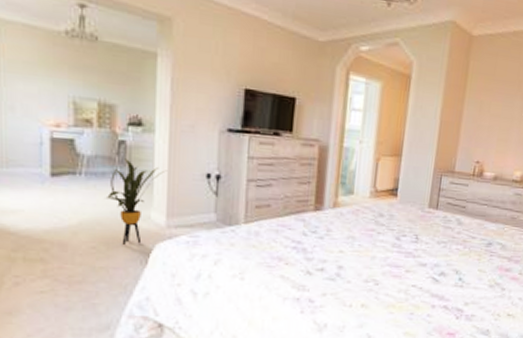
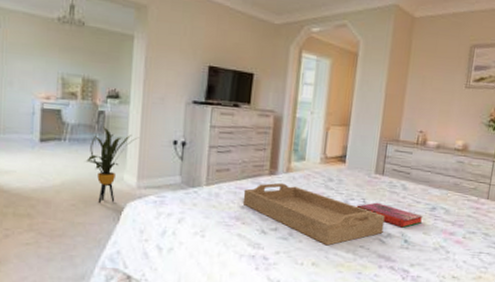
serving tray: none [285,219,439,286] -> present [242,182,385,246]
hardback book: none [408,238,479,265] -> present [356,202,423,228]

